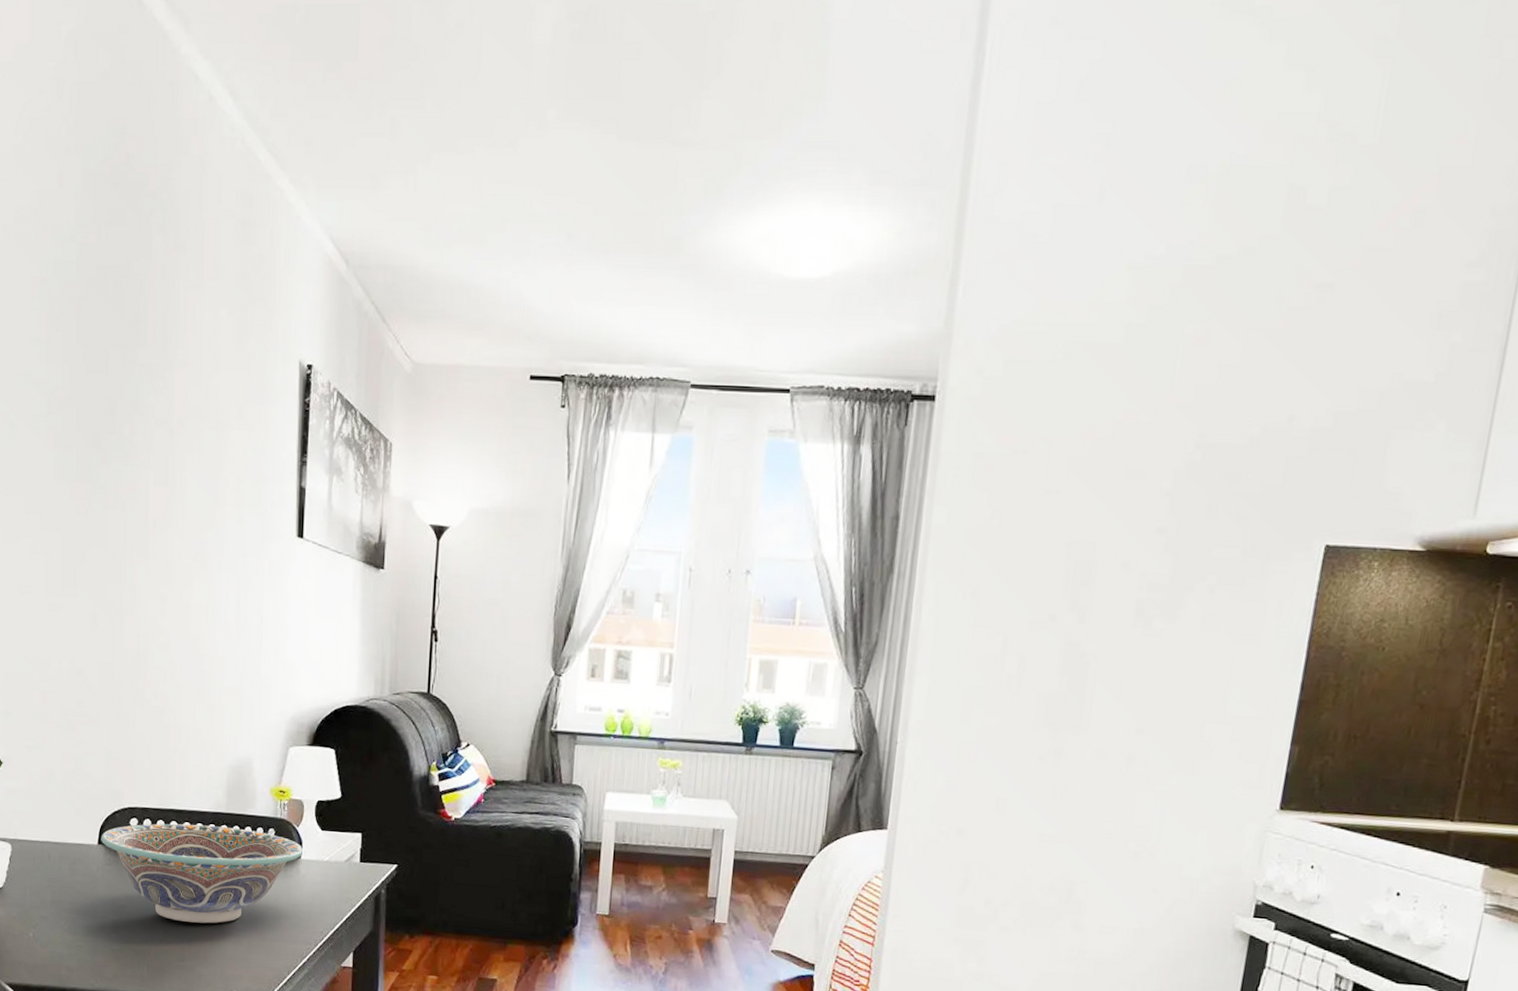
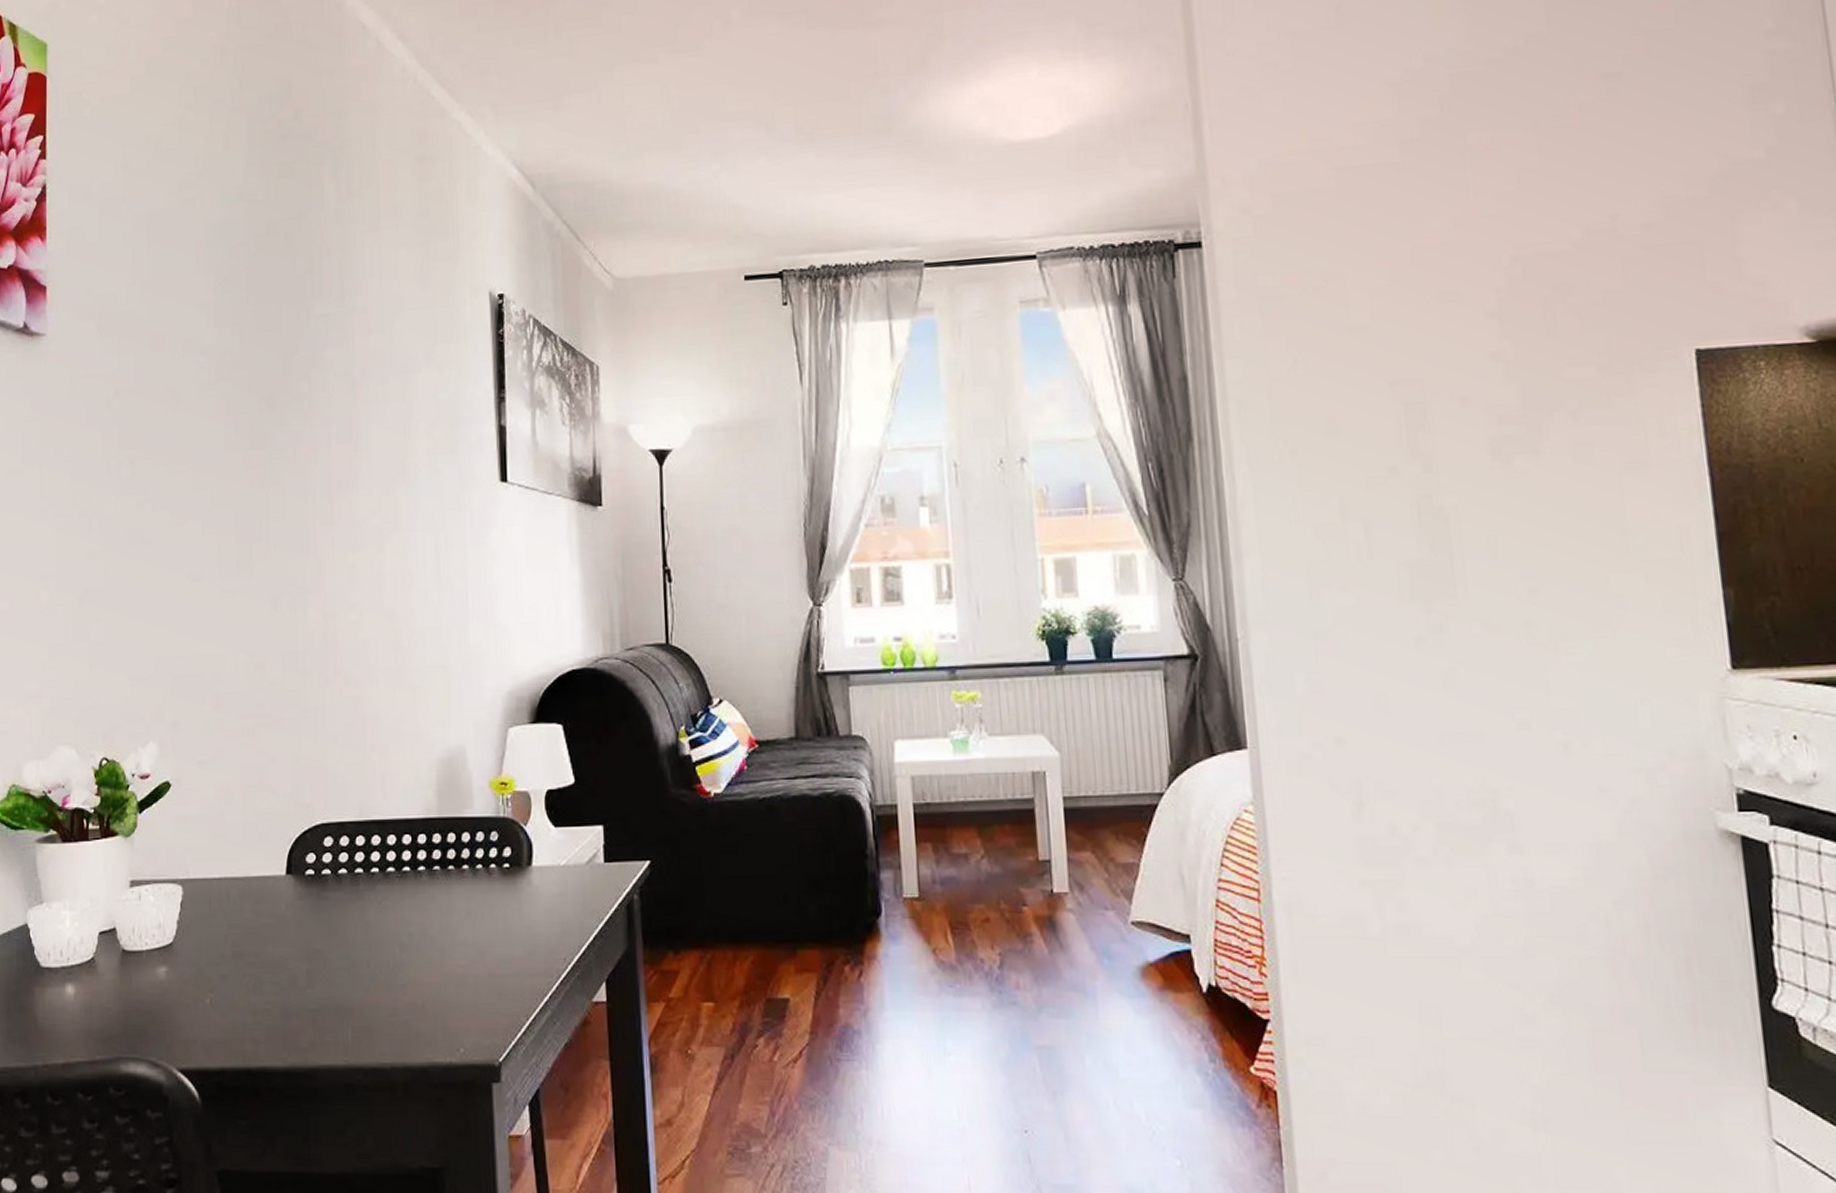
decorative bowl: present [101,823,304,924] -> none [289,835,535,963]

